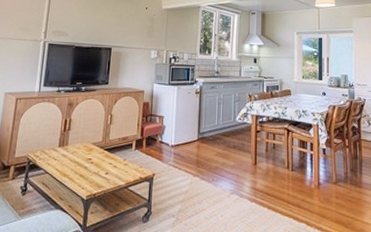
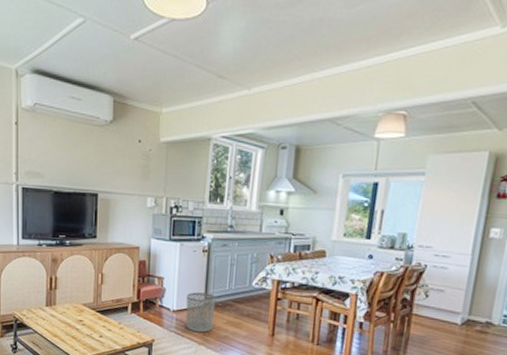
waste bin: none [182,128,207,165] -> present [186,292,216,333]

